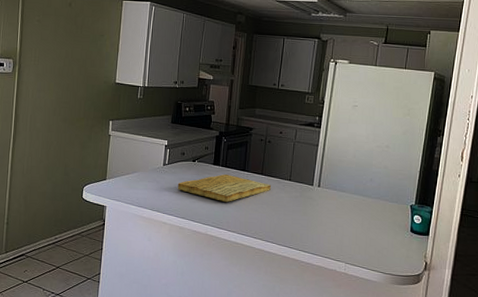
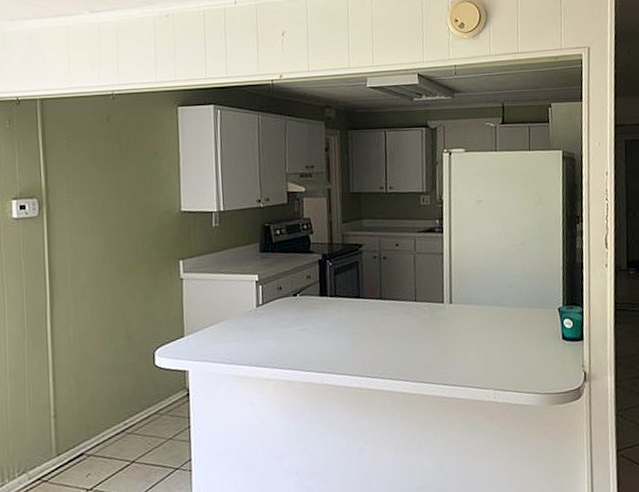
cutting board: present [177,174,272,203] -> none [278,305,395,341]

